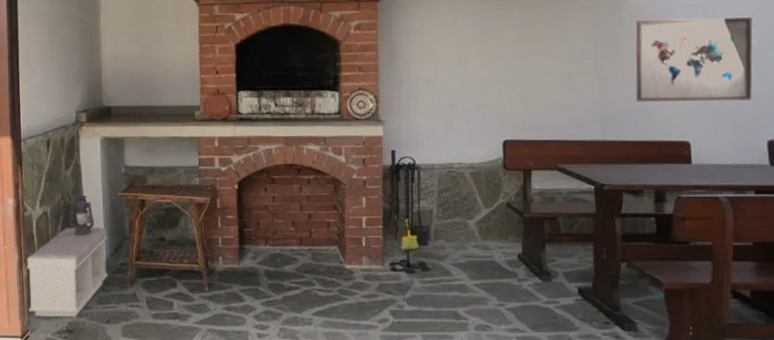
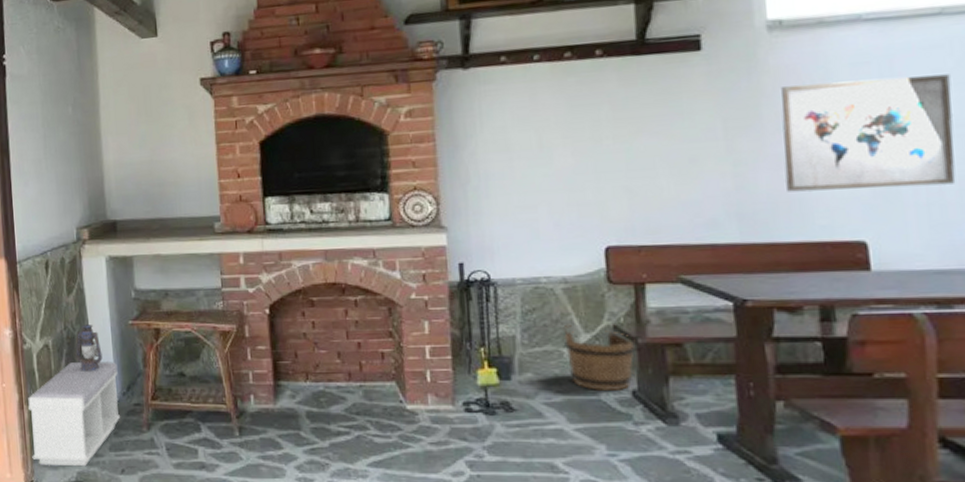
bucket: none [469,201,521,255] -> present [563,324,635,392]

